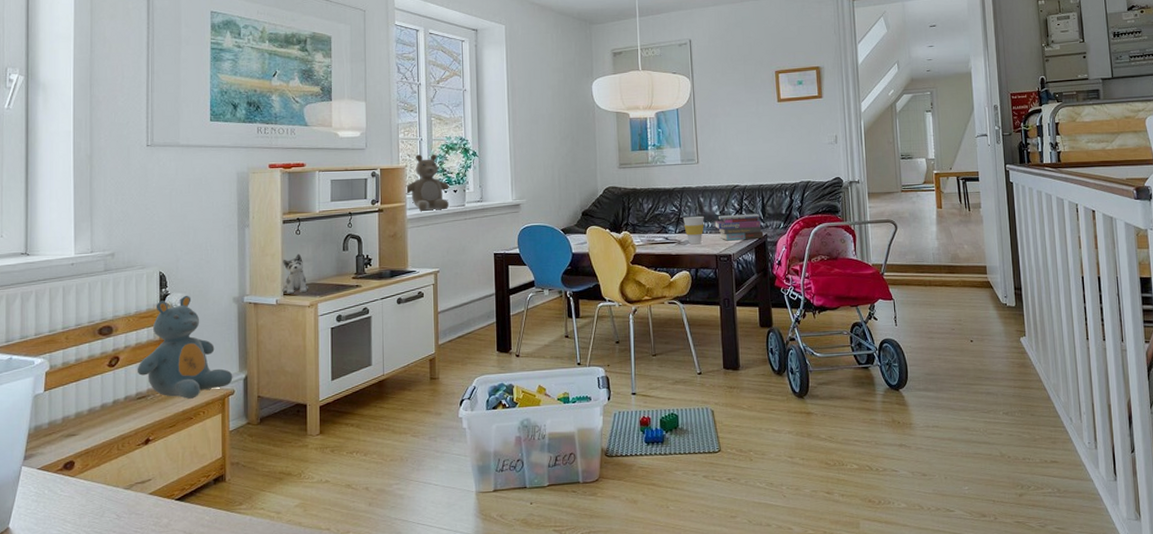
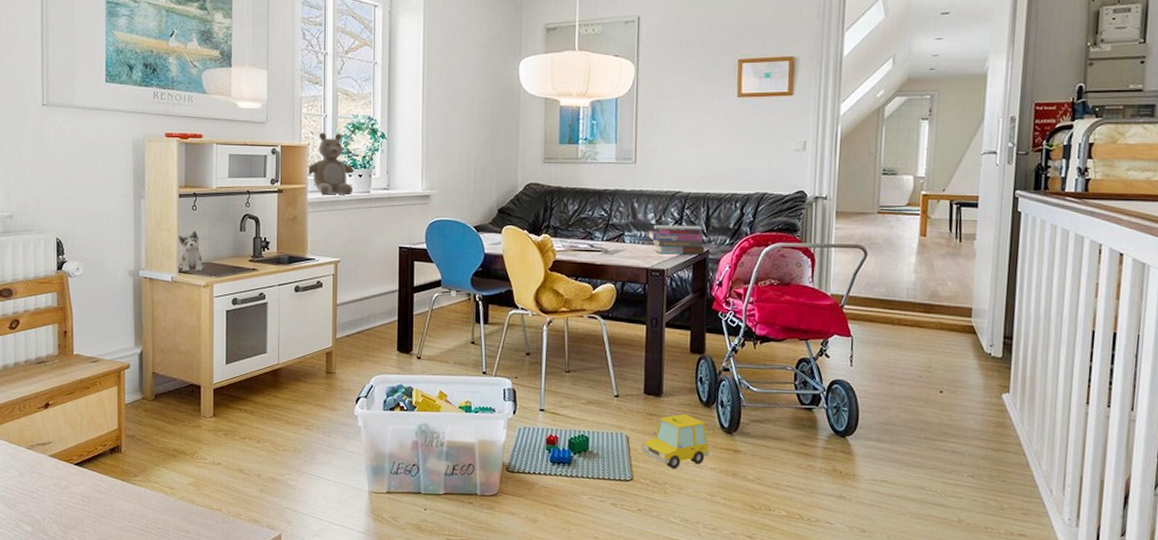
stuffed animal: present [138,295,233,399] -> none [37,264,129,368]
cup: present [682,216,704,245] -> none [612,223,637,255]
toy car: none [725,383,785,437] -> present [641,413,709,469]

